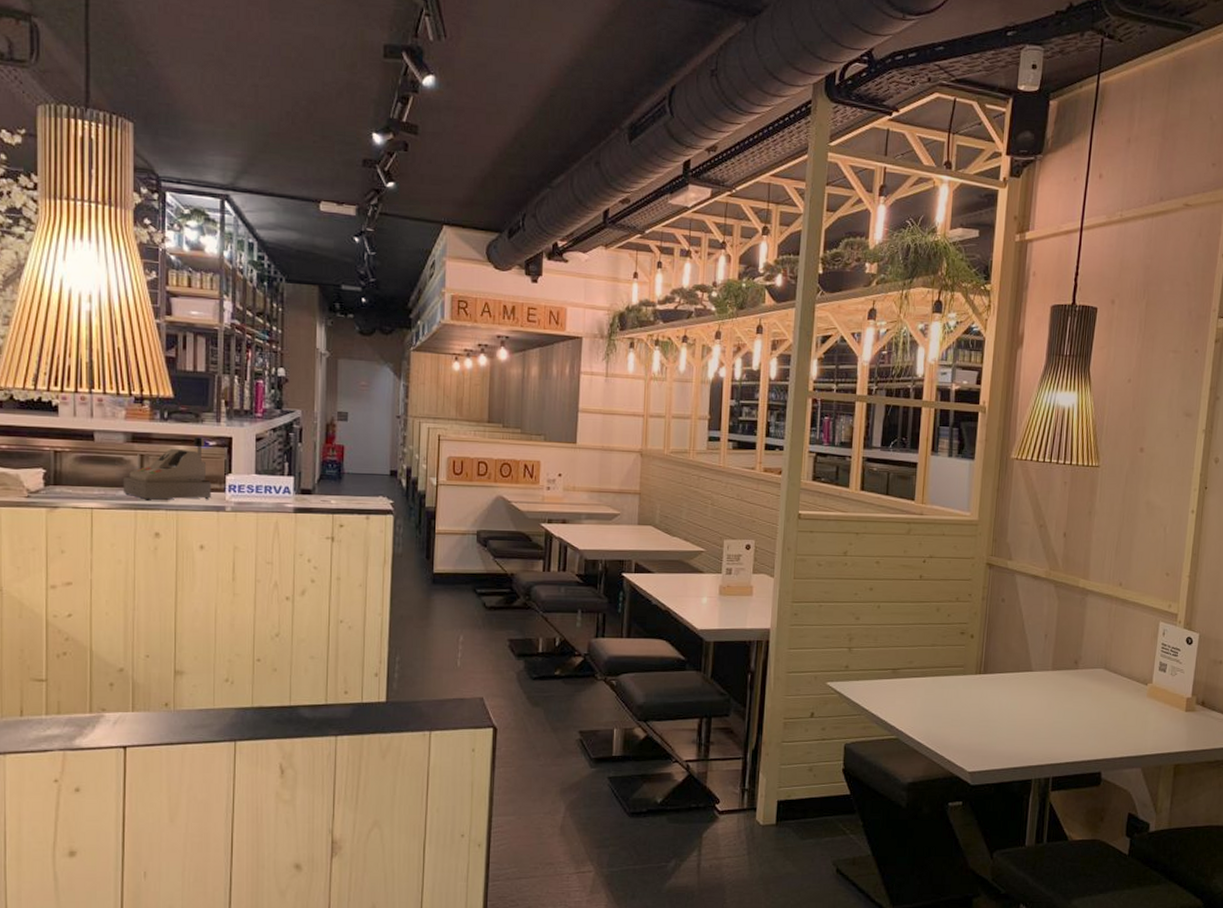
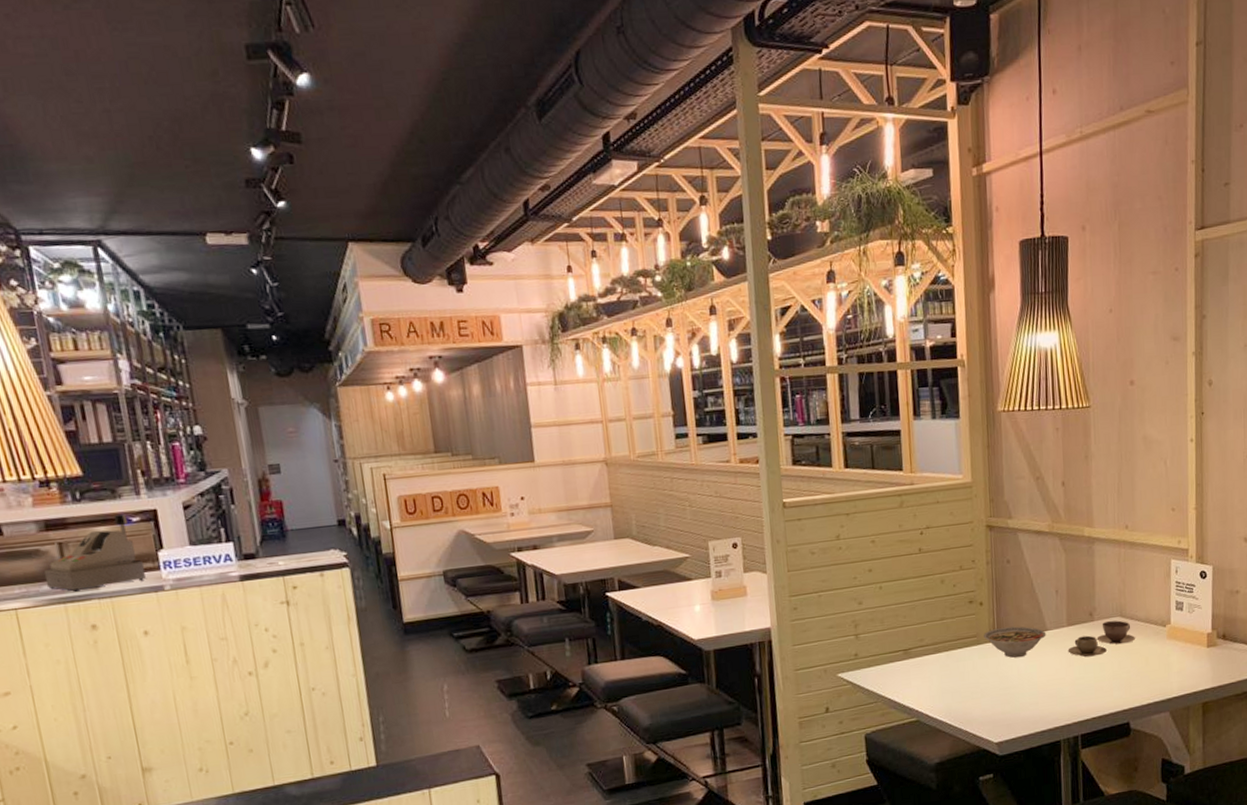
soup bowl: none [970,662,1031,692] -> present [984,626,1046,658]
teacup: none [1049,682,1088,703] -> present [1067,635,1108,657]
teacup: none [1079,672,1116,696] -> present [1096,620,1135,645]

